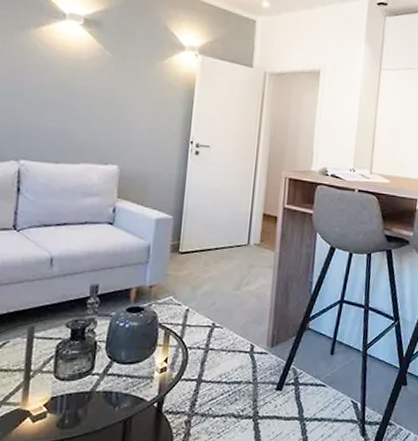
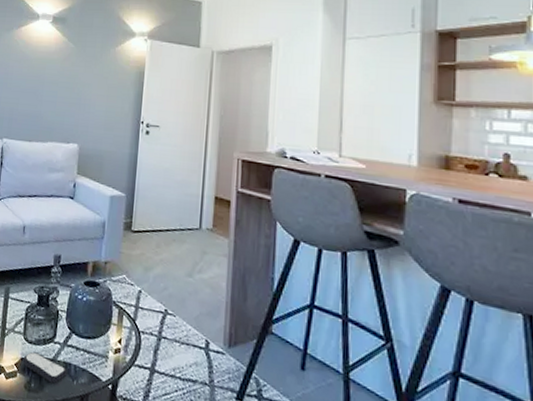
remote control: none [53,388,108,415] -> present [22,351,68,384]

